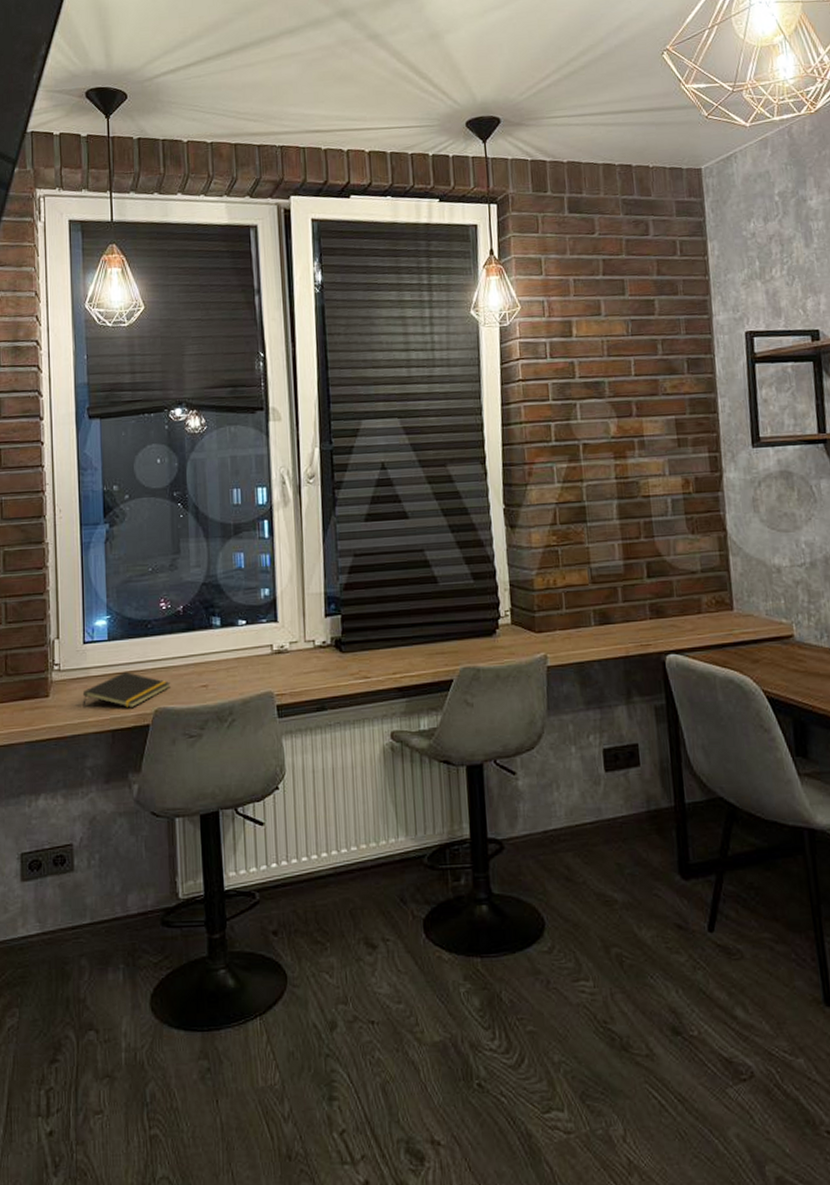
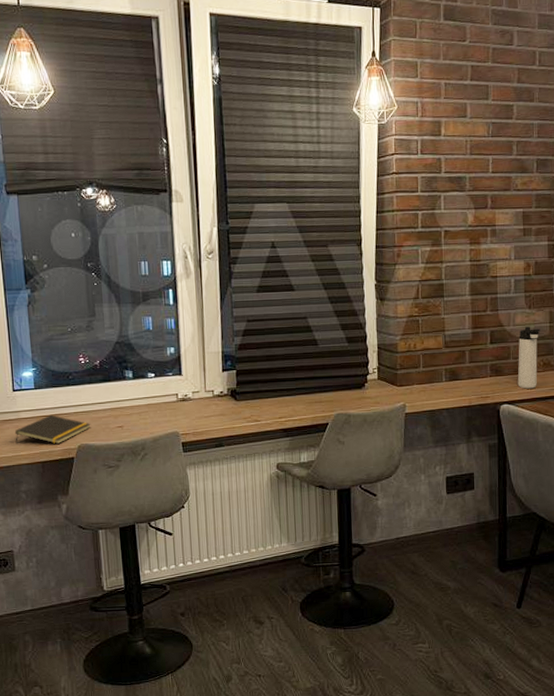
thermos bottle: none [682,556,710,634] -> present [517,327,540,389]

